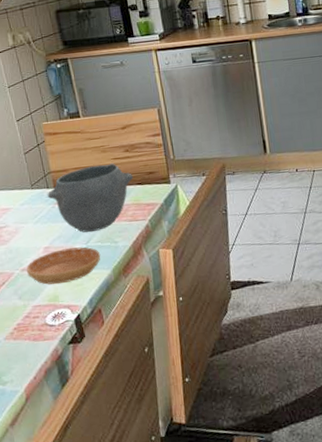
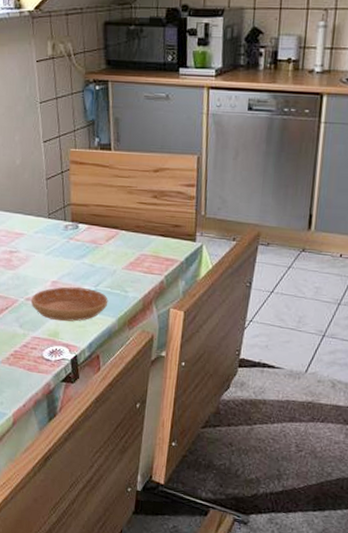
bowl: present [47,163,134,233] -> none [63,205,157,276]

